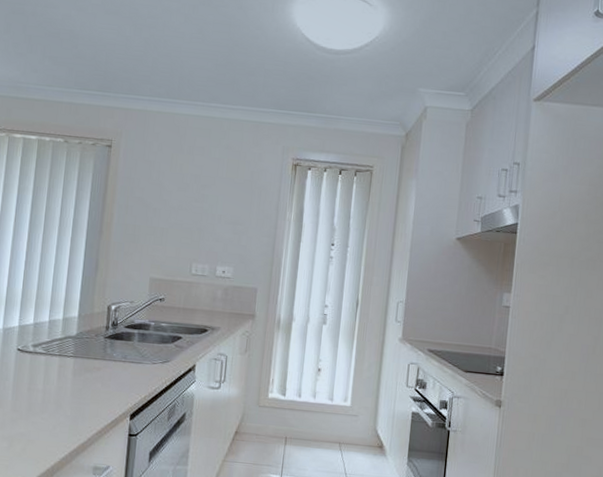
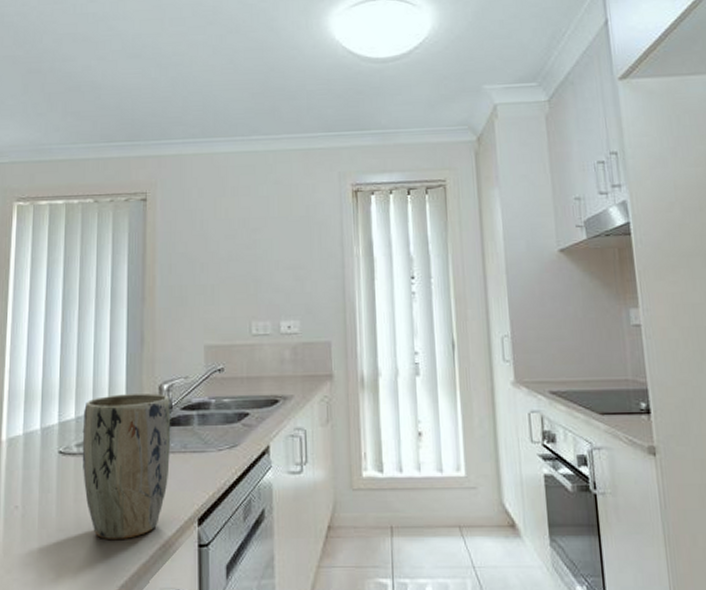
plant pot: none [37,308,116,424] -> present [82,393,171,539]

